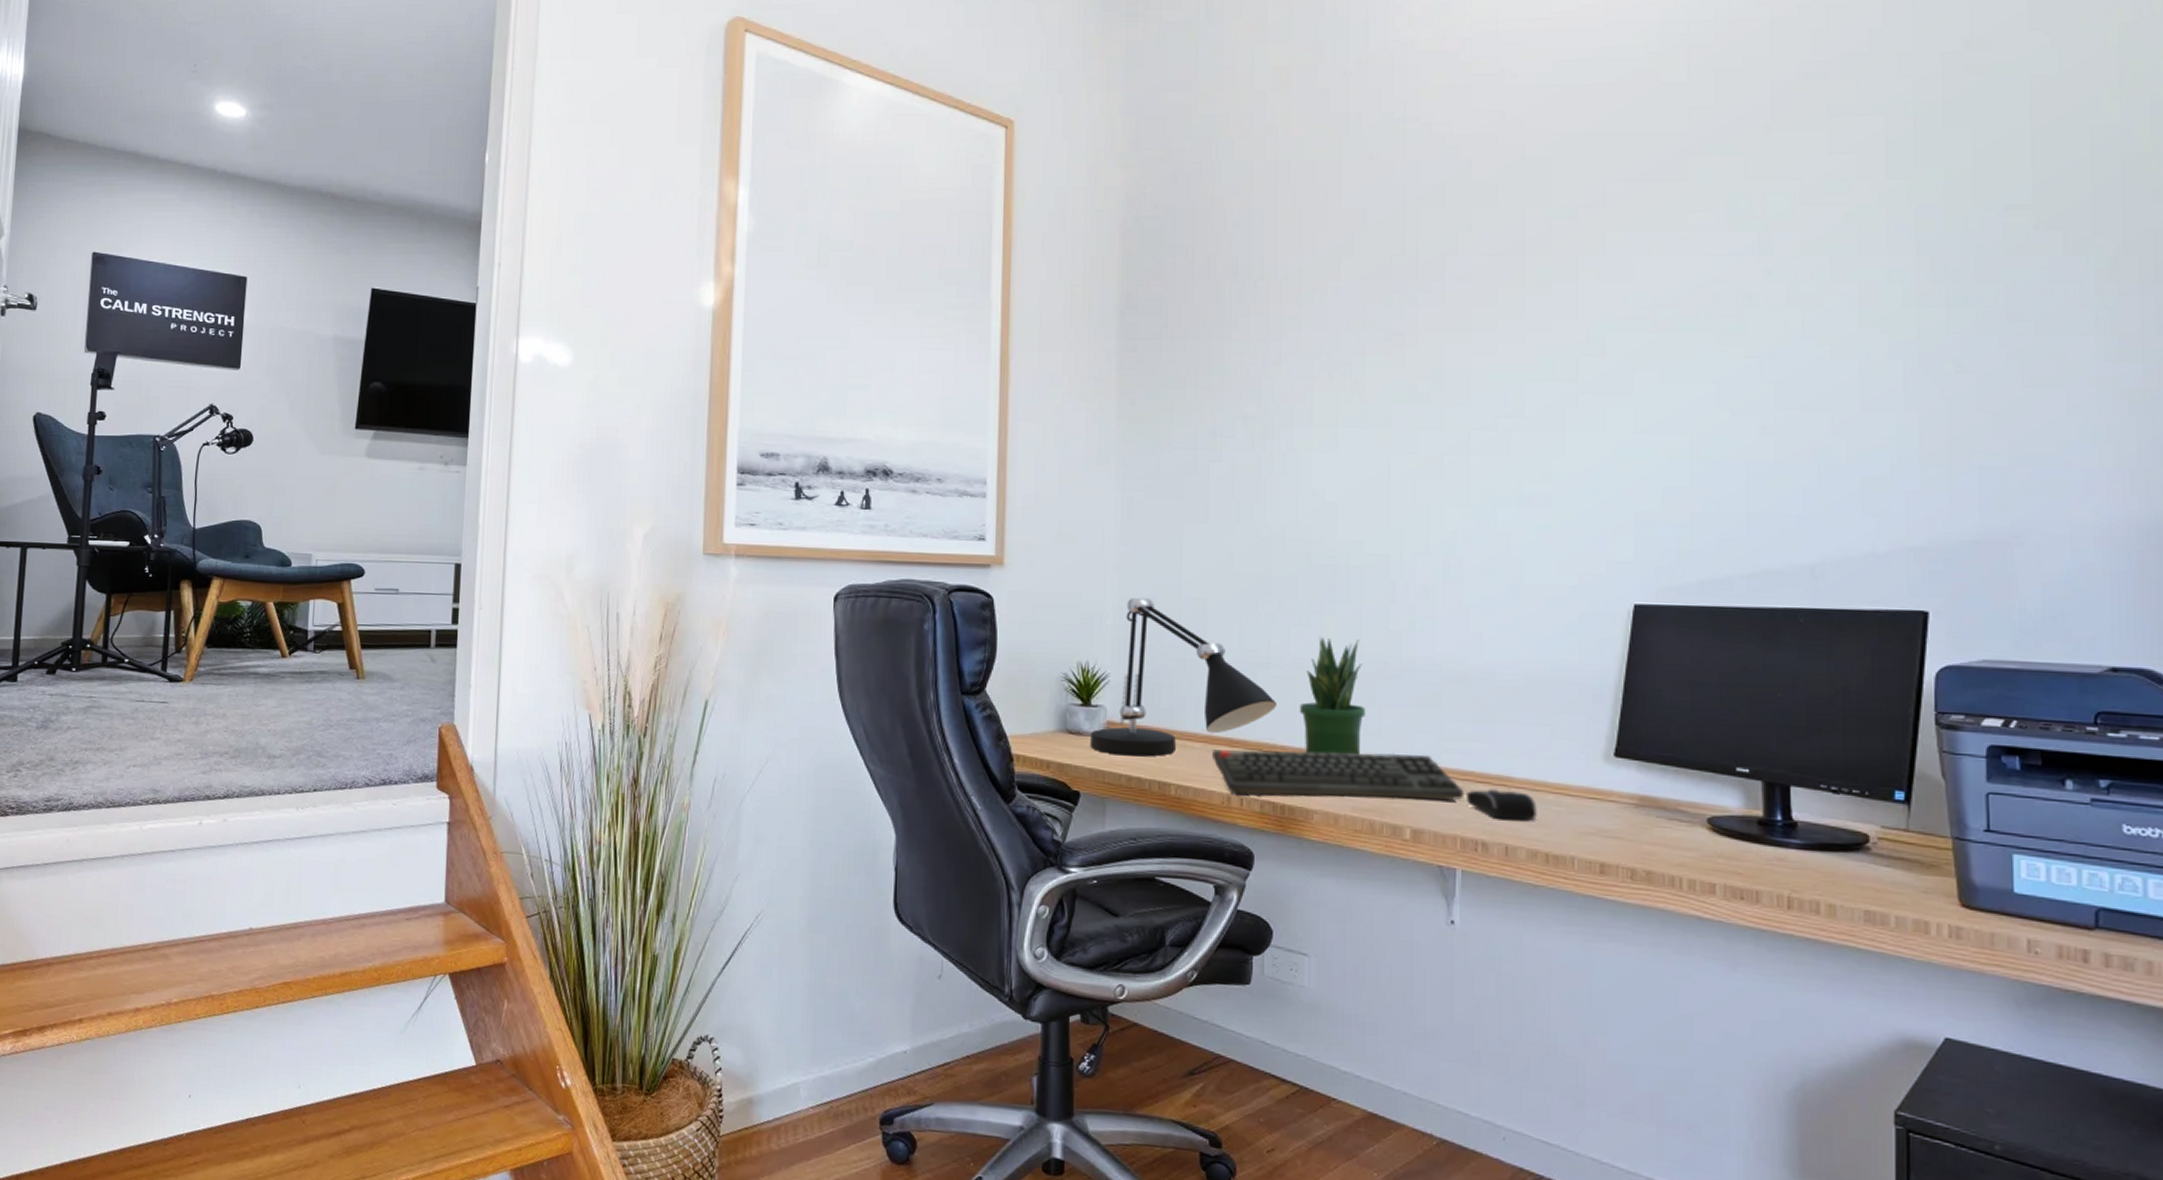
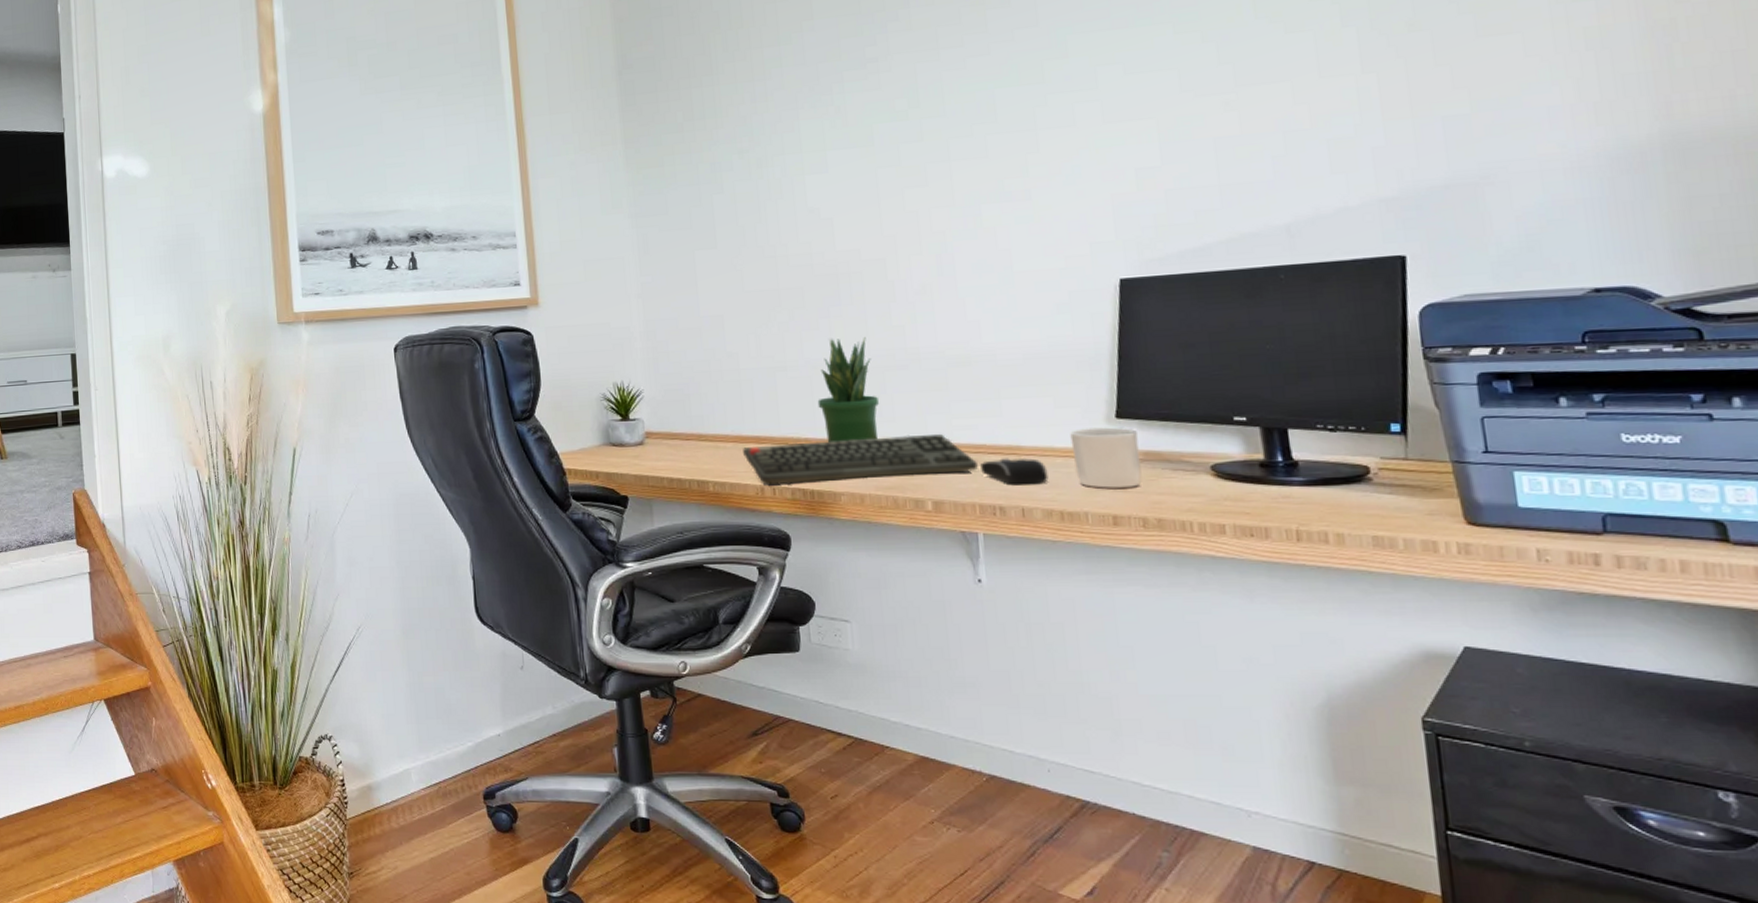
desk lamp: present [1090,598,1276,757] -> none [632,321,797,461]
mug: none [1565,764,1635,836] -> present [1070,427,1142,490]

